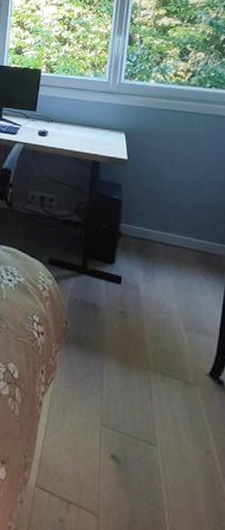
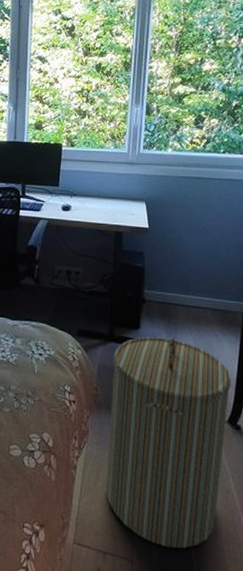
laundry hamper: none [72,272,214,511] -> present [106,336,231,549]

